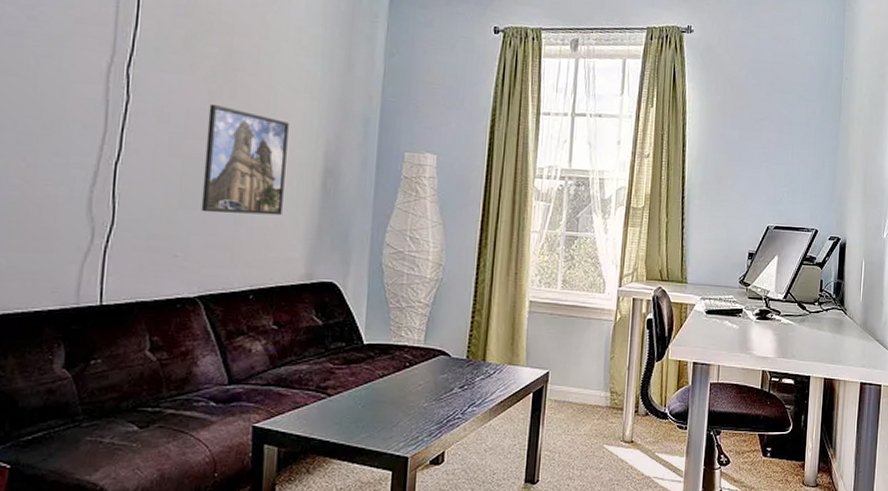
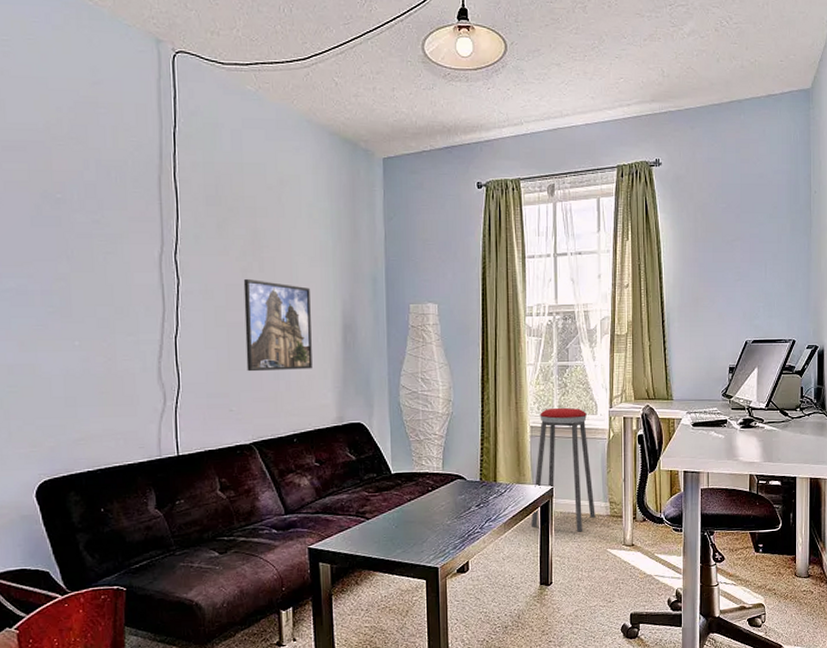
music stool: none [521,282,594,424] -> present [531,407,595,532]

